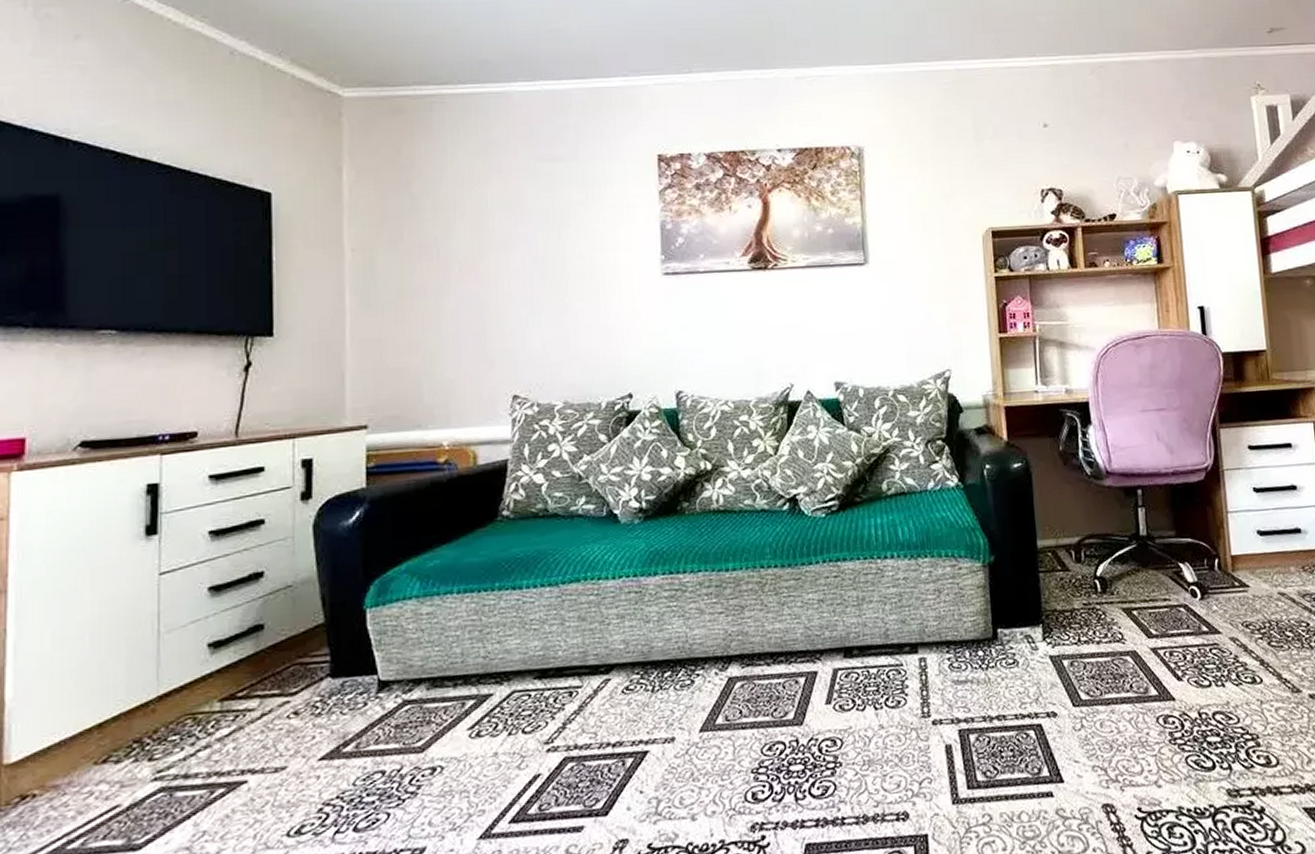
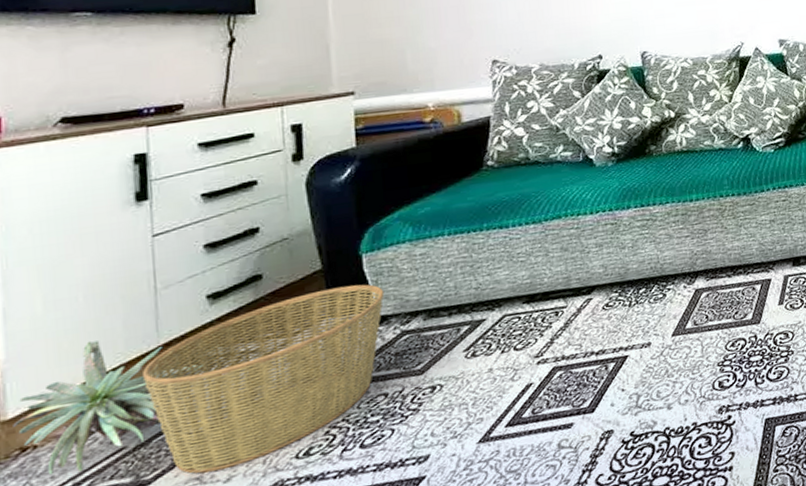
plant: none [15,684,201,829] -> present [13,340,204,476]
basket: none [140,643,387,843] -> present [141,284,385,474]

